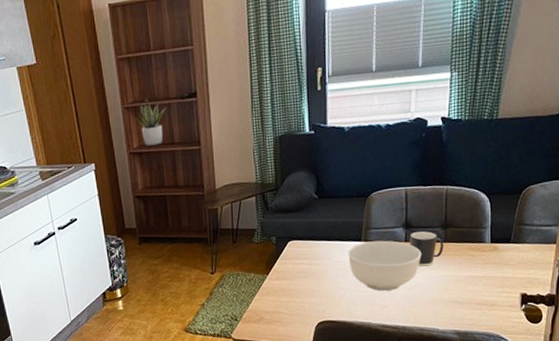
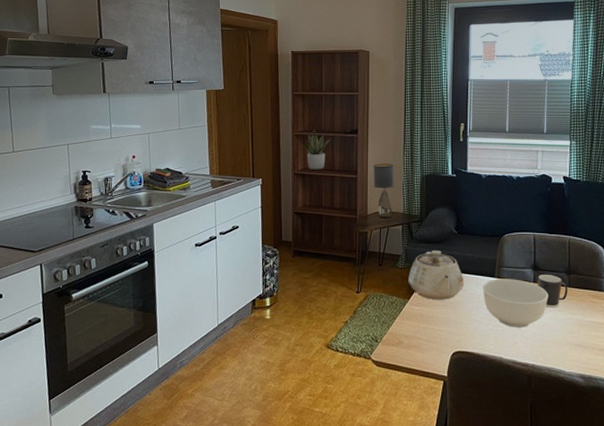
table lamp: none [218,127,244,192] -> present [373,163,395,219]
teapot: none [265,219,328,272] -> present [408,250,464,300]

